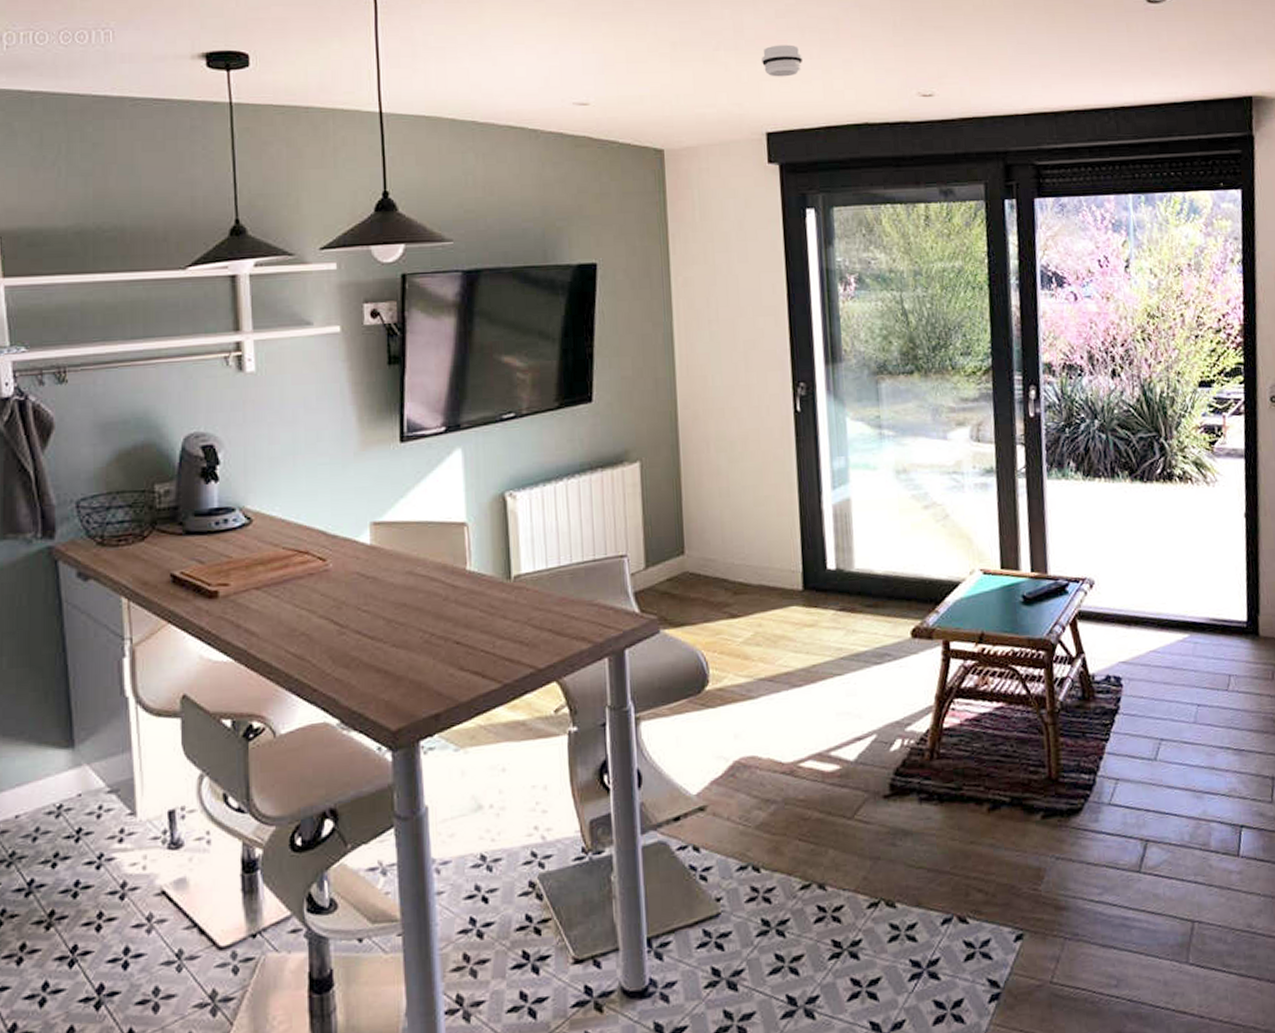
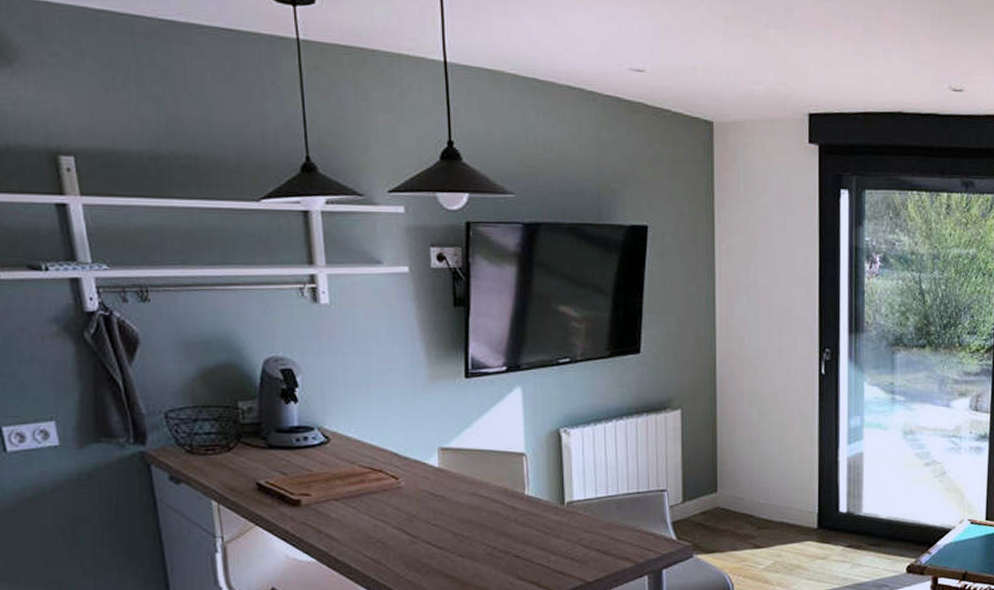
smoke detector: present [761,44,803,77] -> none [807,28,847,61]

